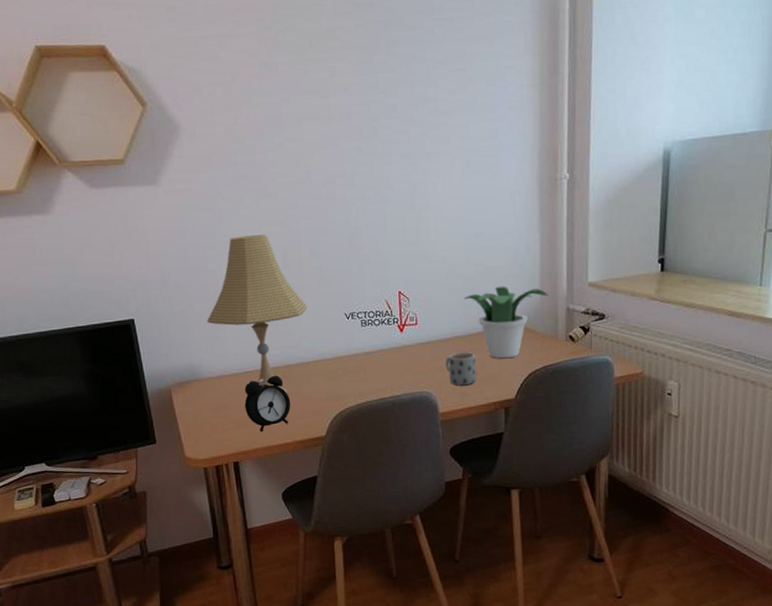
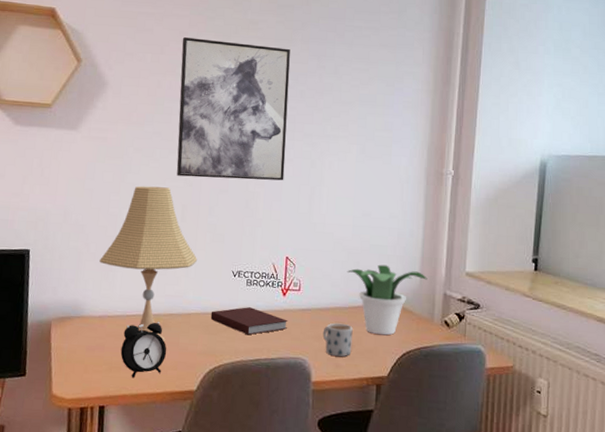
wall art: none [252,56,386,221] -> present [176,37,290,181]
notebook: none [329,348,408,376] -> present [210,307,287,335]

